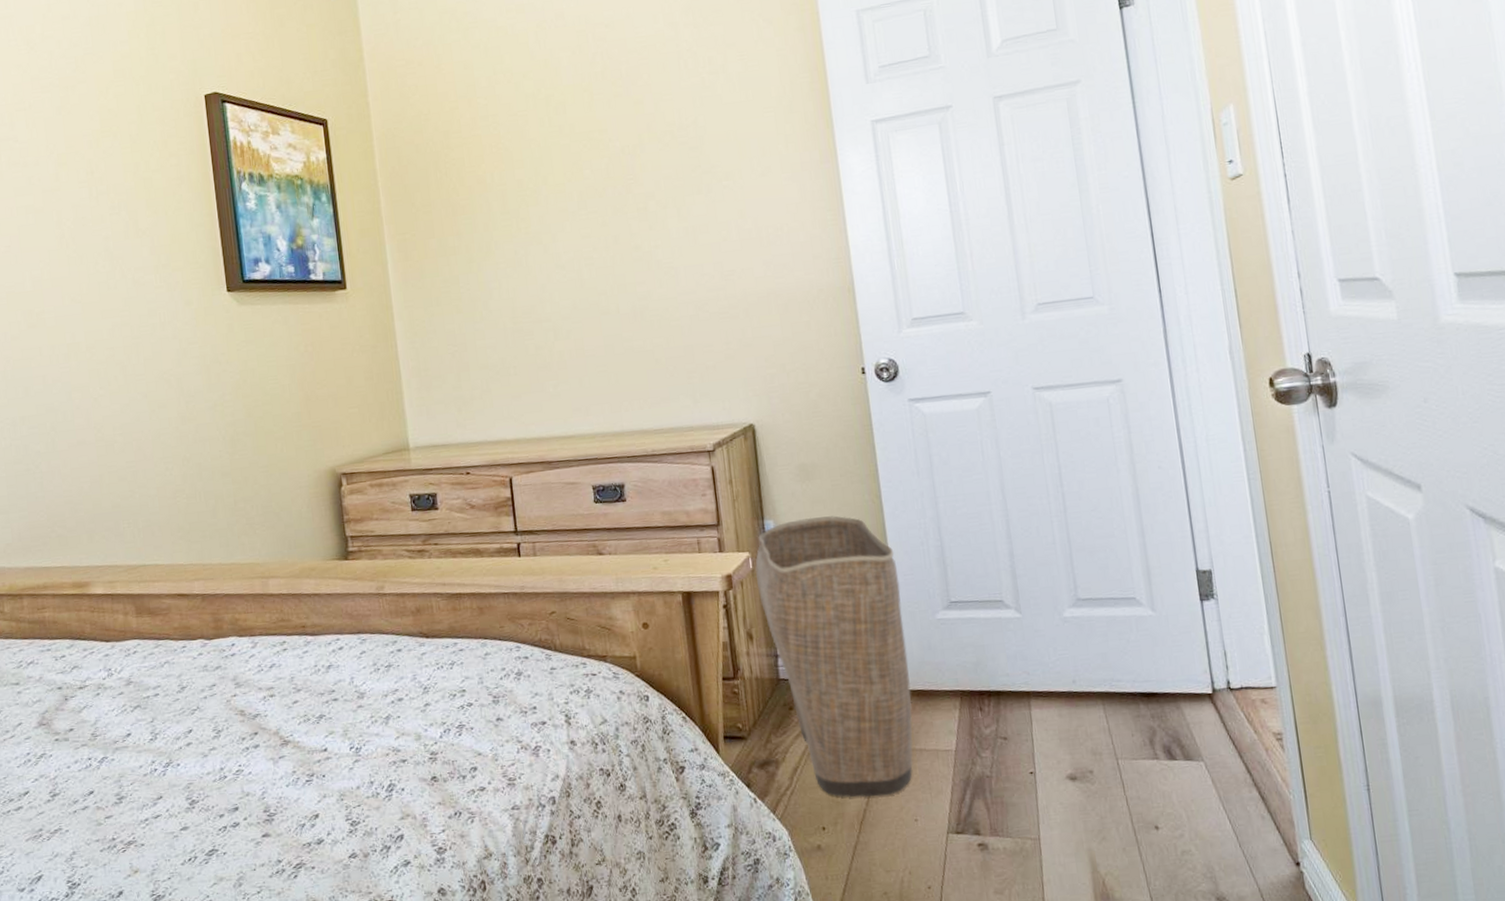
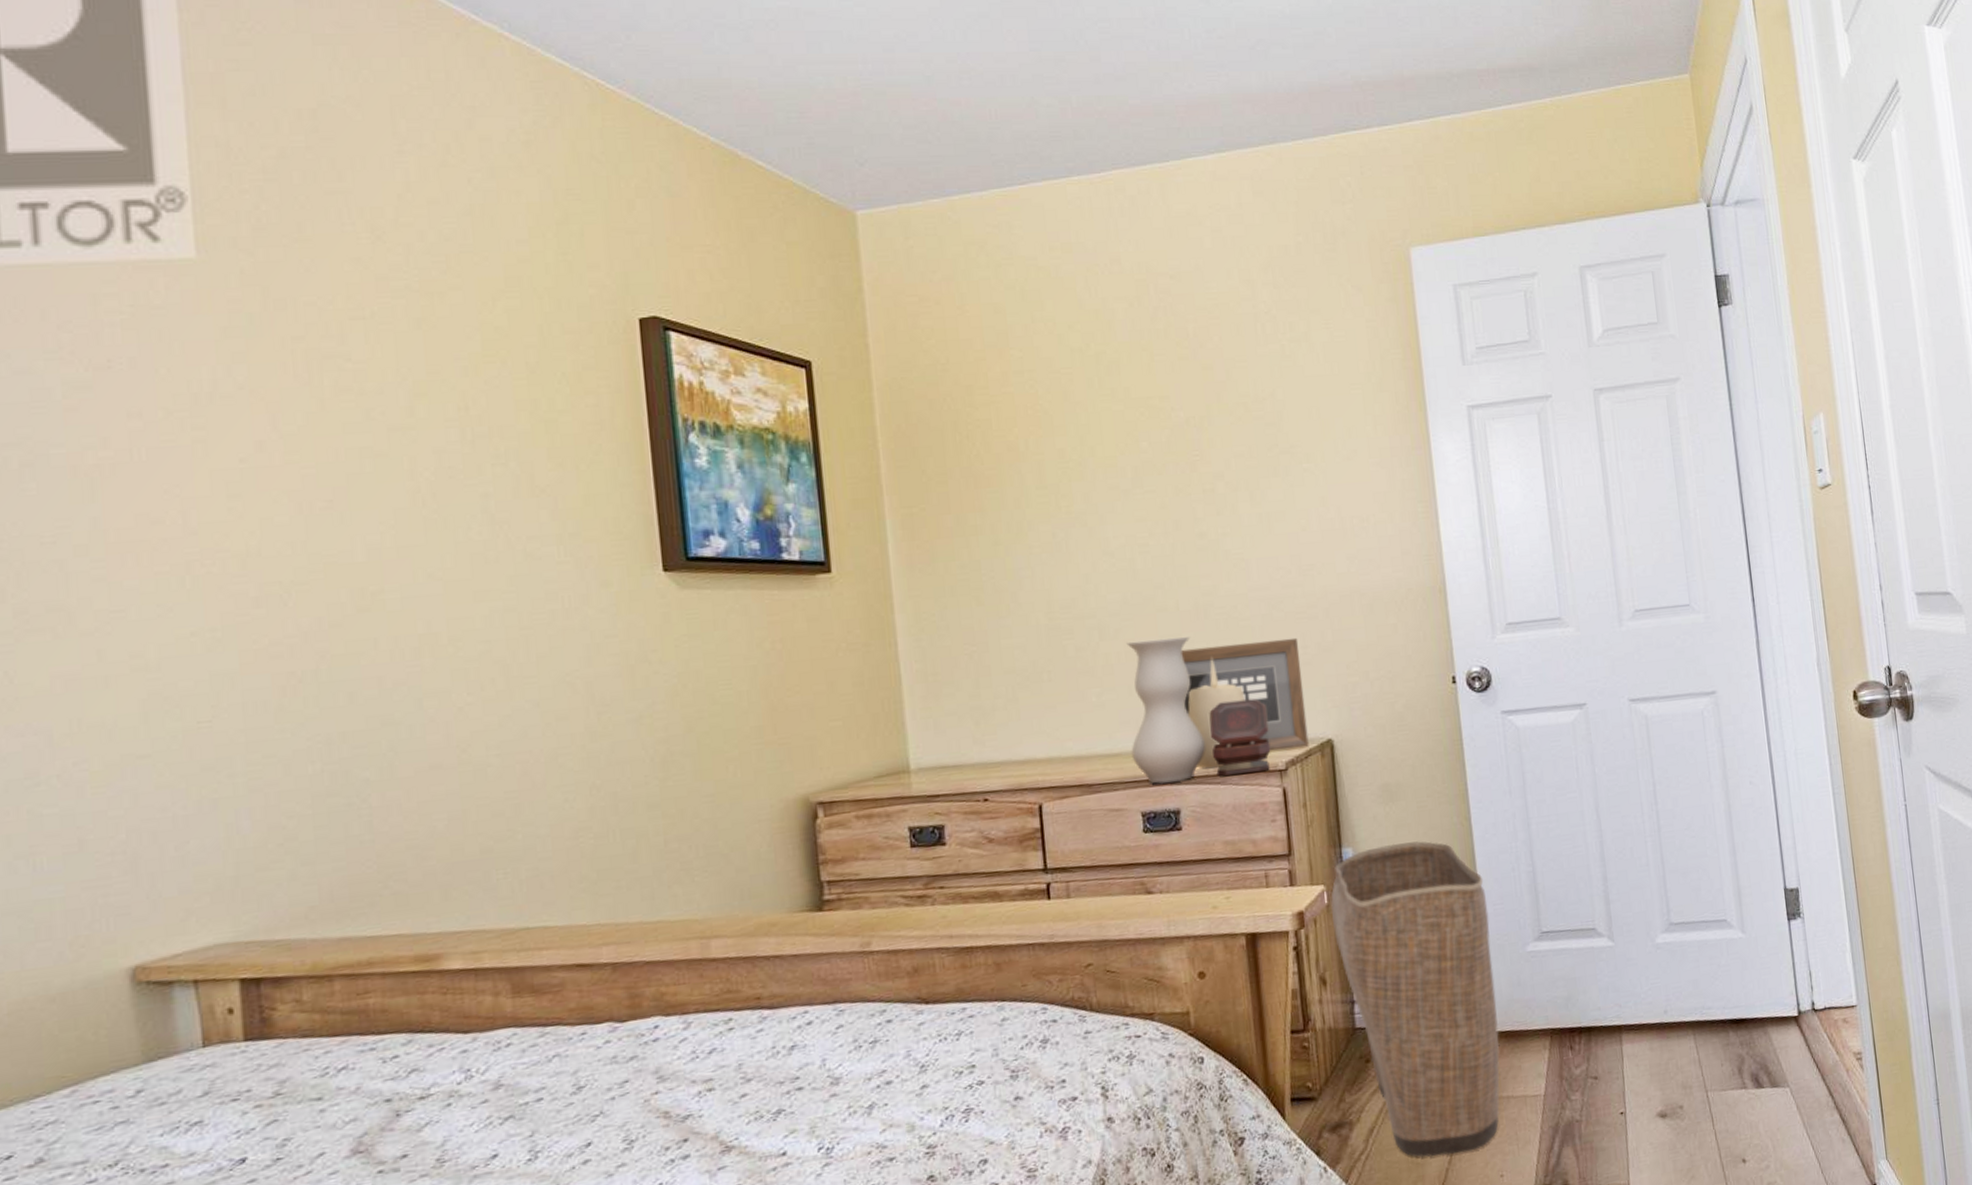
vase: none [576,336,645,463] -> present [1126,637,1206,785]
picture frame: none [622,335,734,434] -> present [1181,637,1309,751]
candle: none [629,353,677,449] -> present [1188,657,1246,769]
jewelry box: none [646,389,700,456] -> present [1209,699,1271,777]

